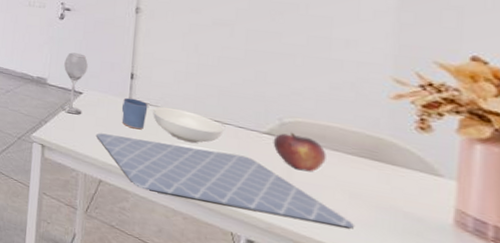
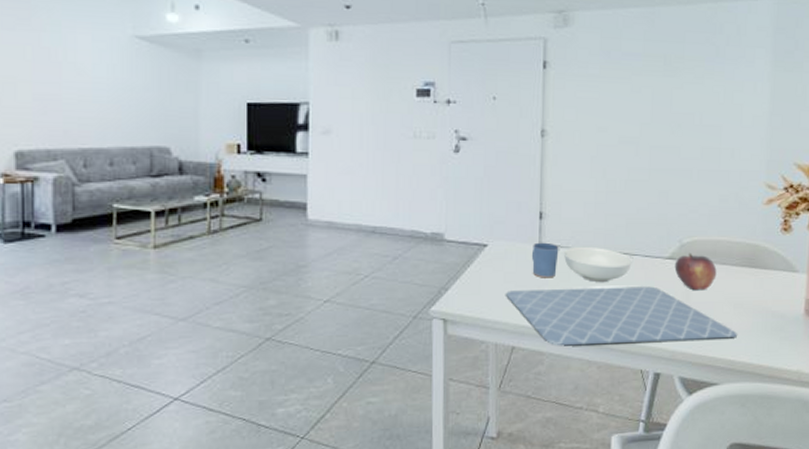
wineglass: present [60,52,88,115] -> none [462,195,491,274]

